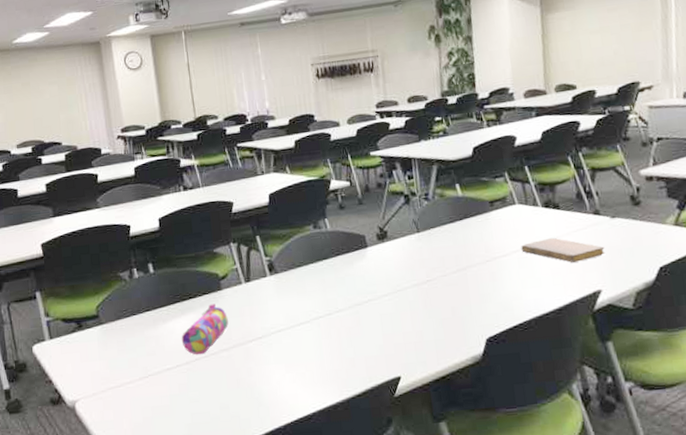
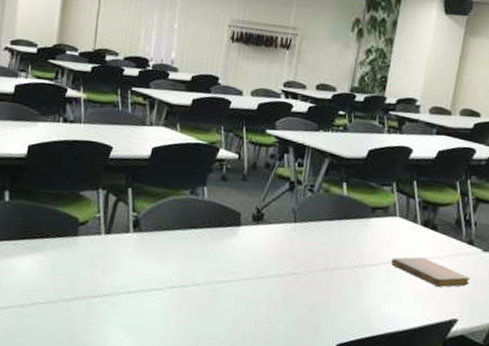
pencil case: present [181,304,229,355] -> none [20,248,78,300]

